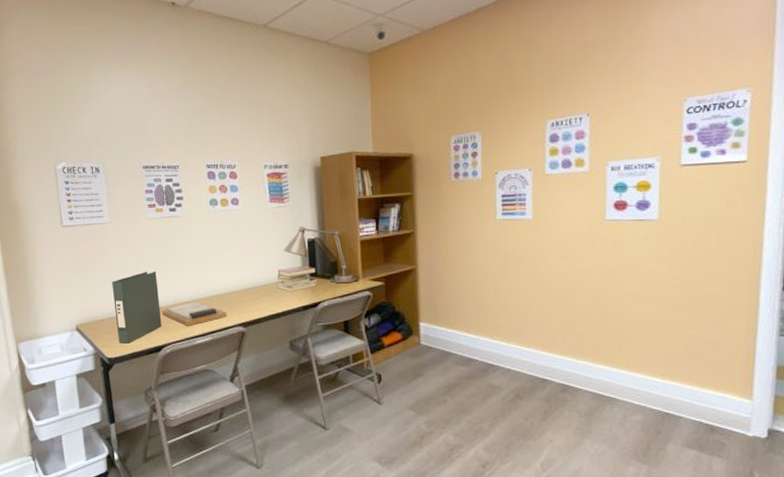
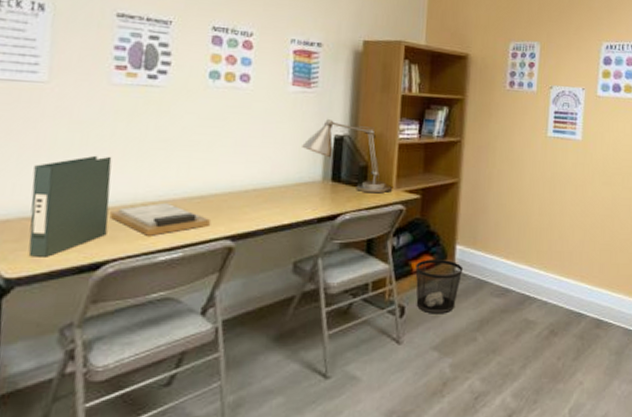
books: present [277,265,317,291] -> none [286,167,341,198]
waste bin: none [386,335,429,380] -> present [415,259,464,314]

